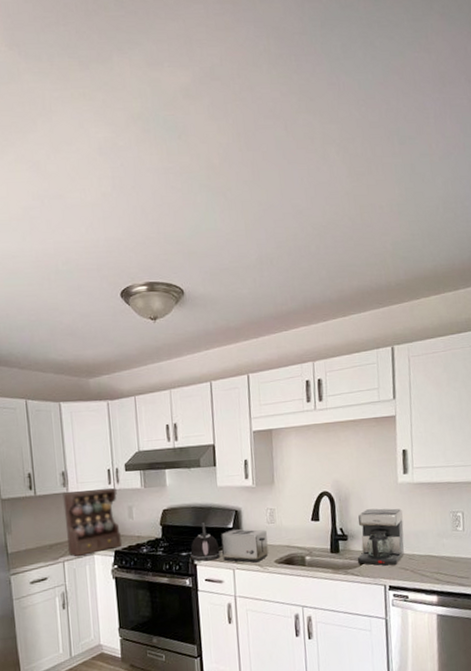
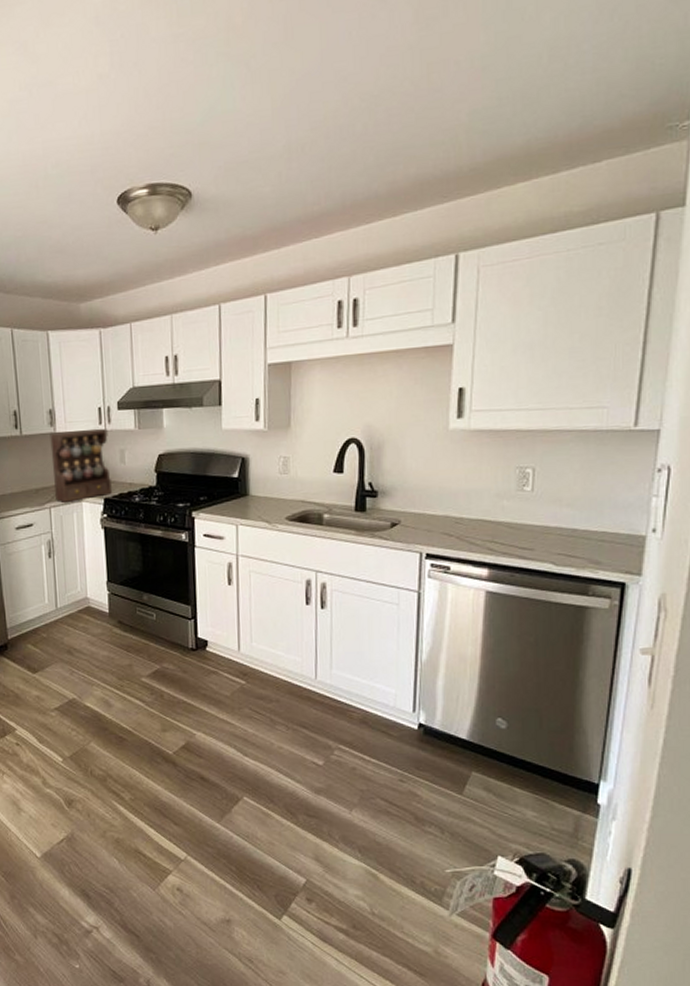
kettle: present [190,523,220,562] -> none [188,471,222,515]
toaster: present [221,529,269,563] -> none [224,479,279,519]
coffee maker: present [357,508,404,566] -> none [387,460,453,531]

